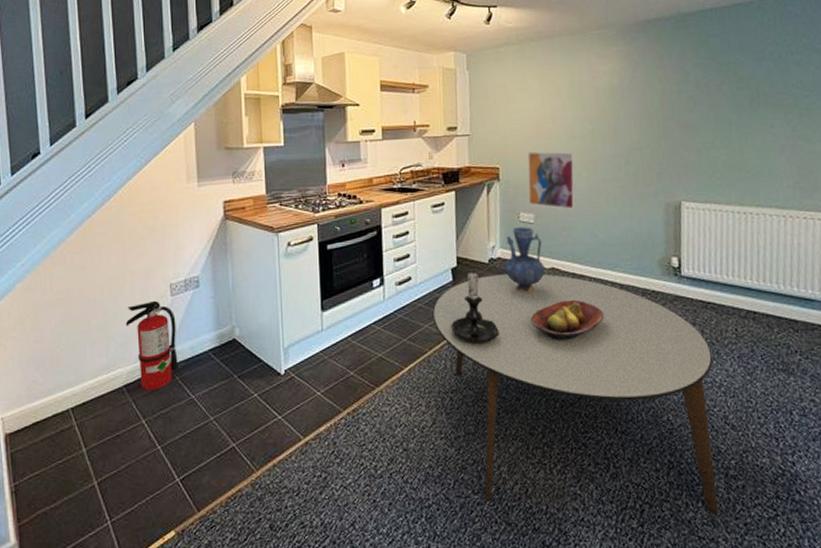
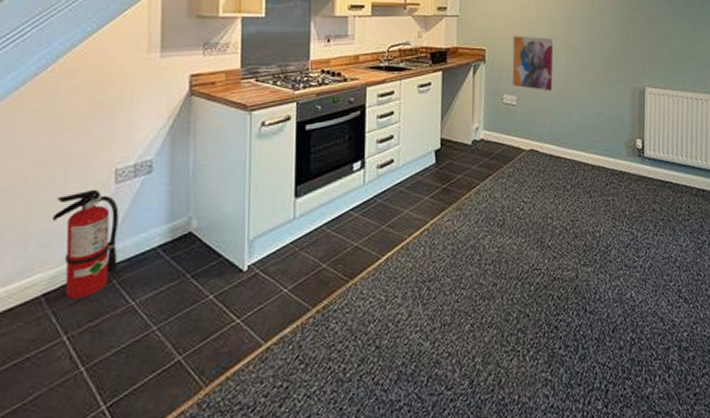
dining table: present [432,274,719,515] -> none [413,155,673,398]
candle holder: present [451,270,499,345] -> none [432,152,479,230]
vase: present [504,227,546,294] -> none [486,109,526,176]
fruit bowl: present [530,299,605,342] -> none [509,181,578,223]

